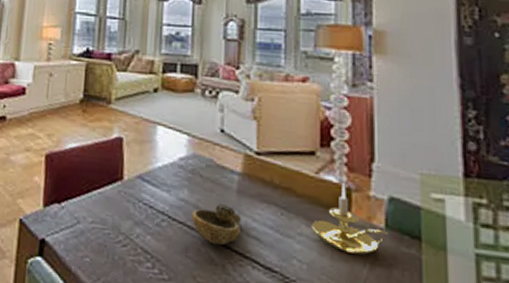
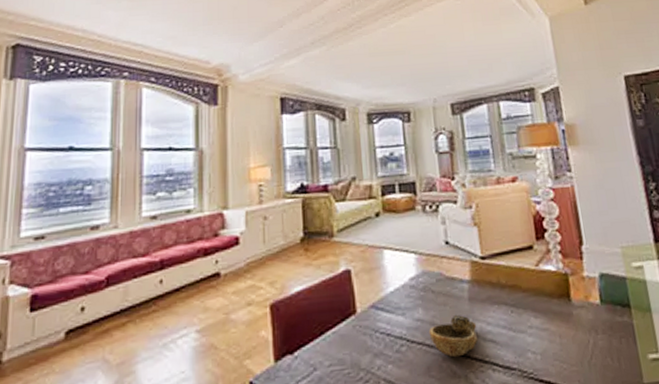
candle holder: present [311,183,389,256] -> none [539,270,604,335]

